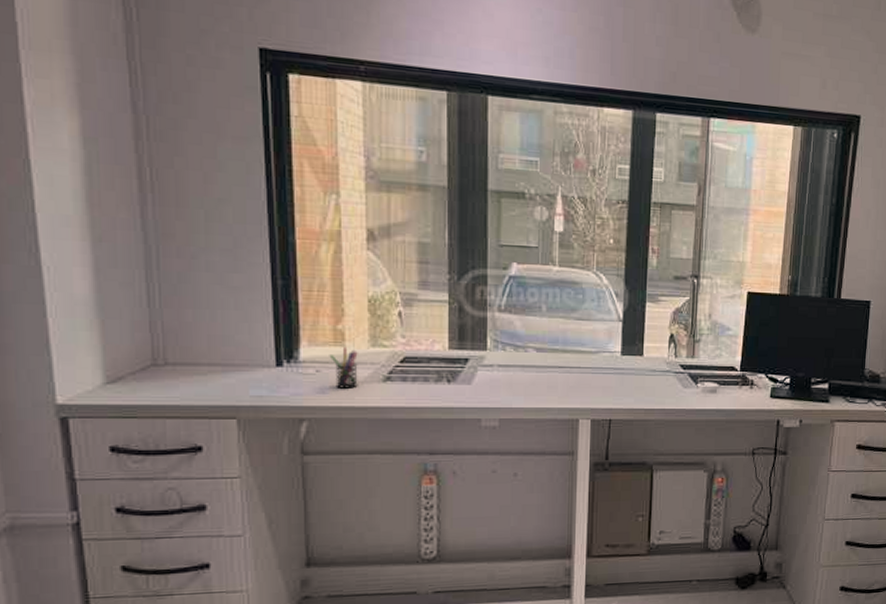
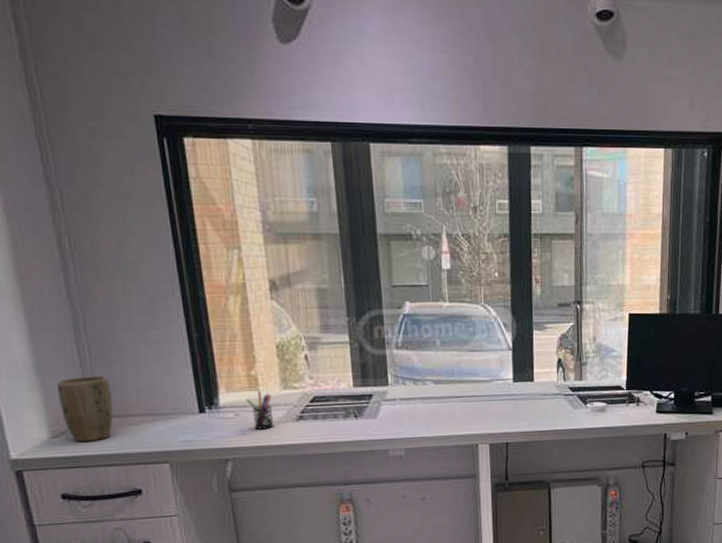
plant pot: none [120,318,180,390] -> present [57,375,113,442]

